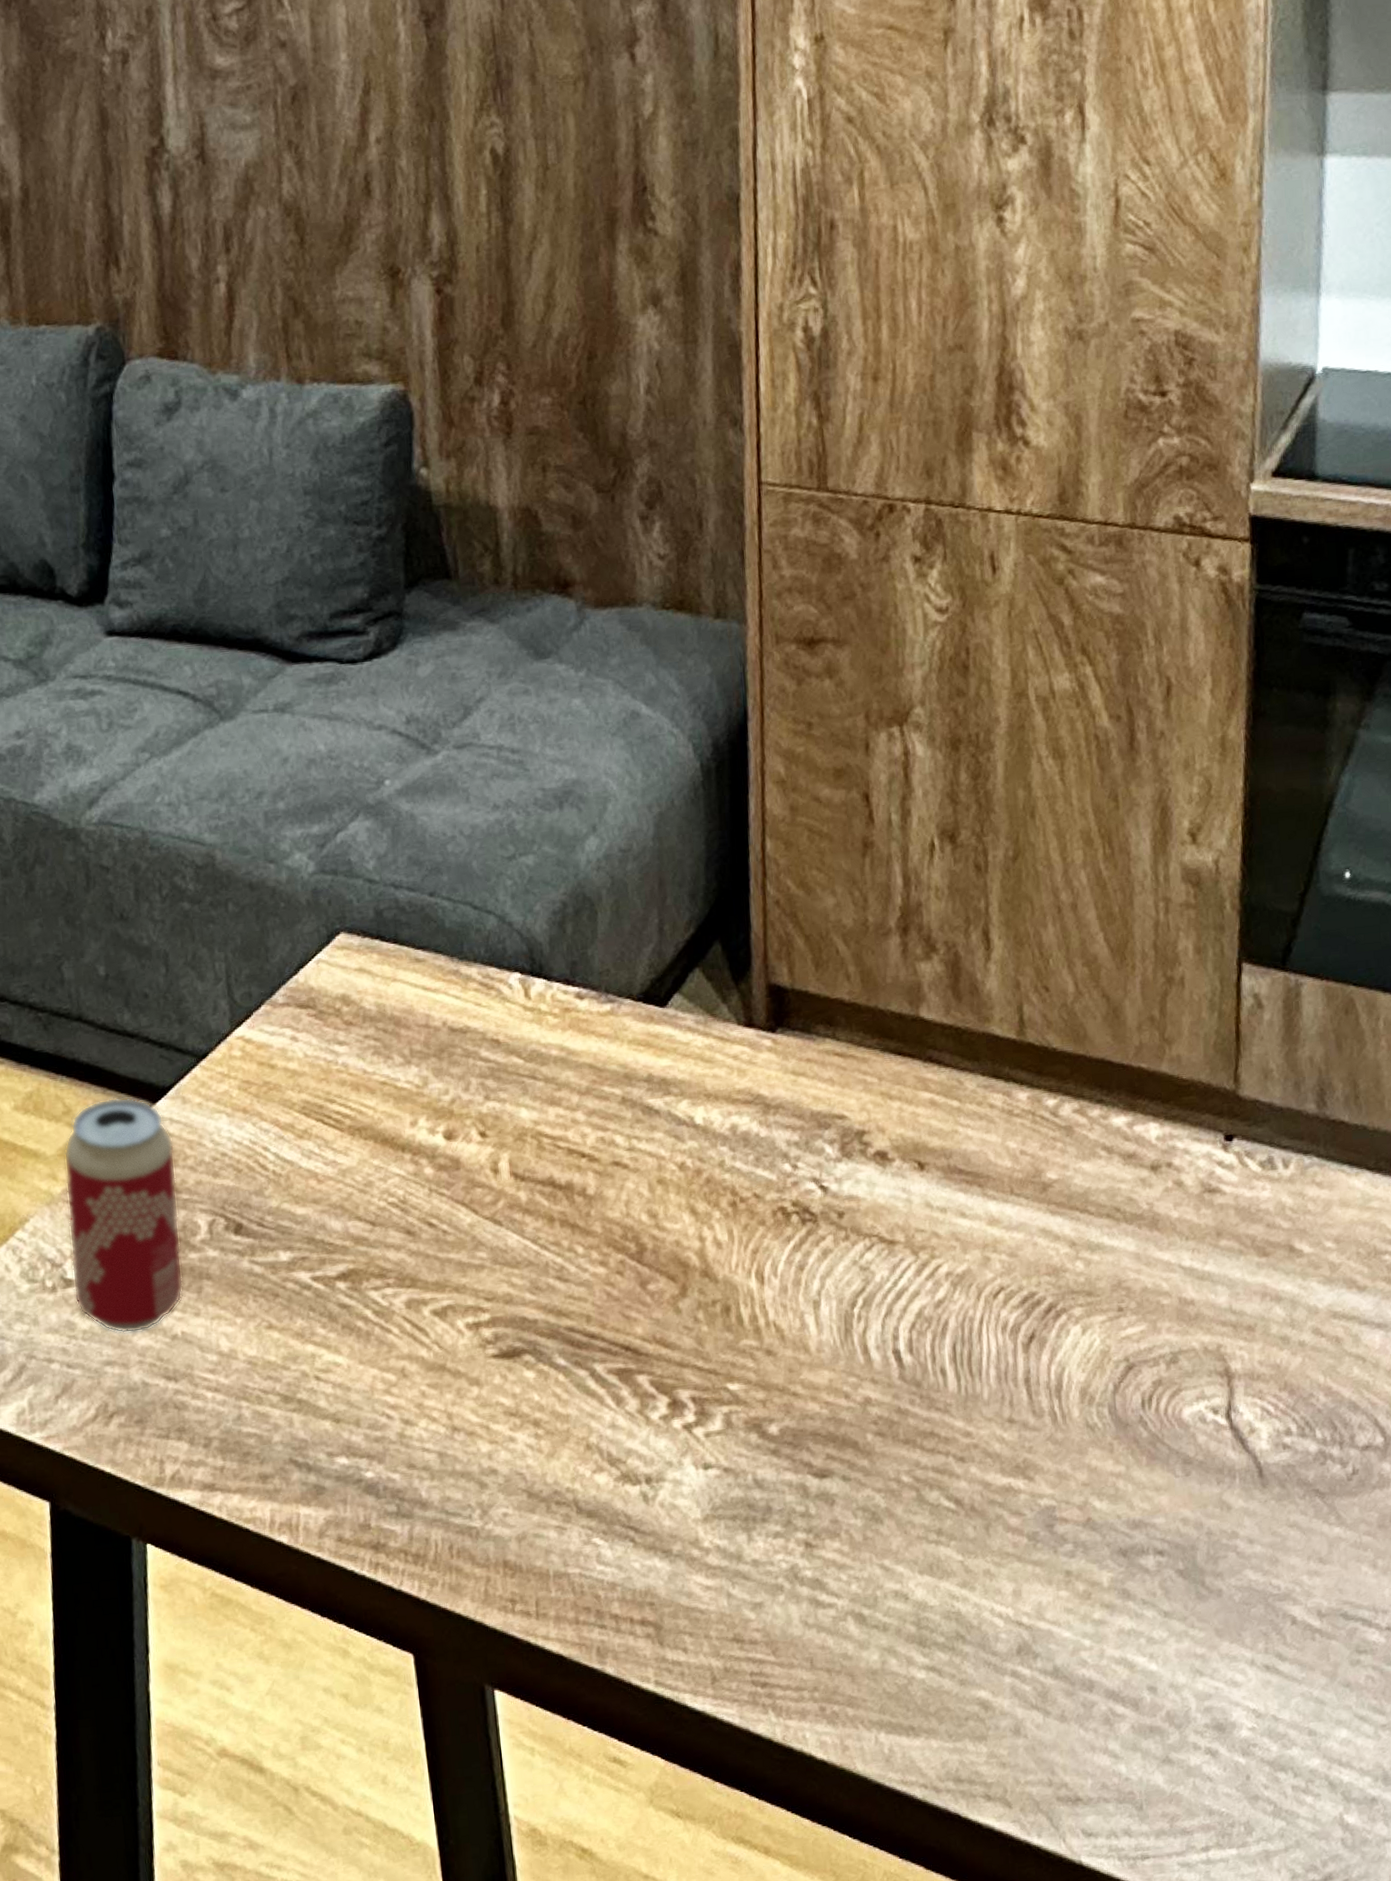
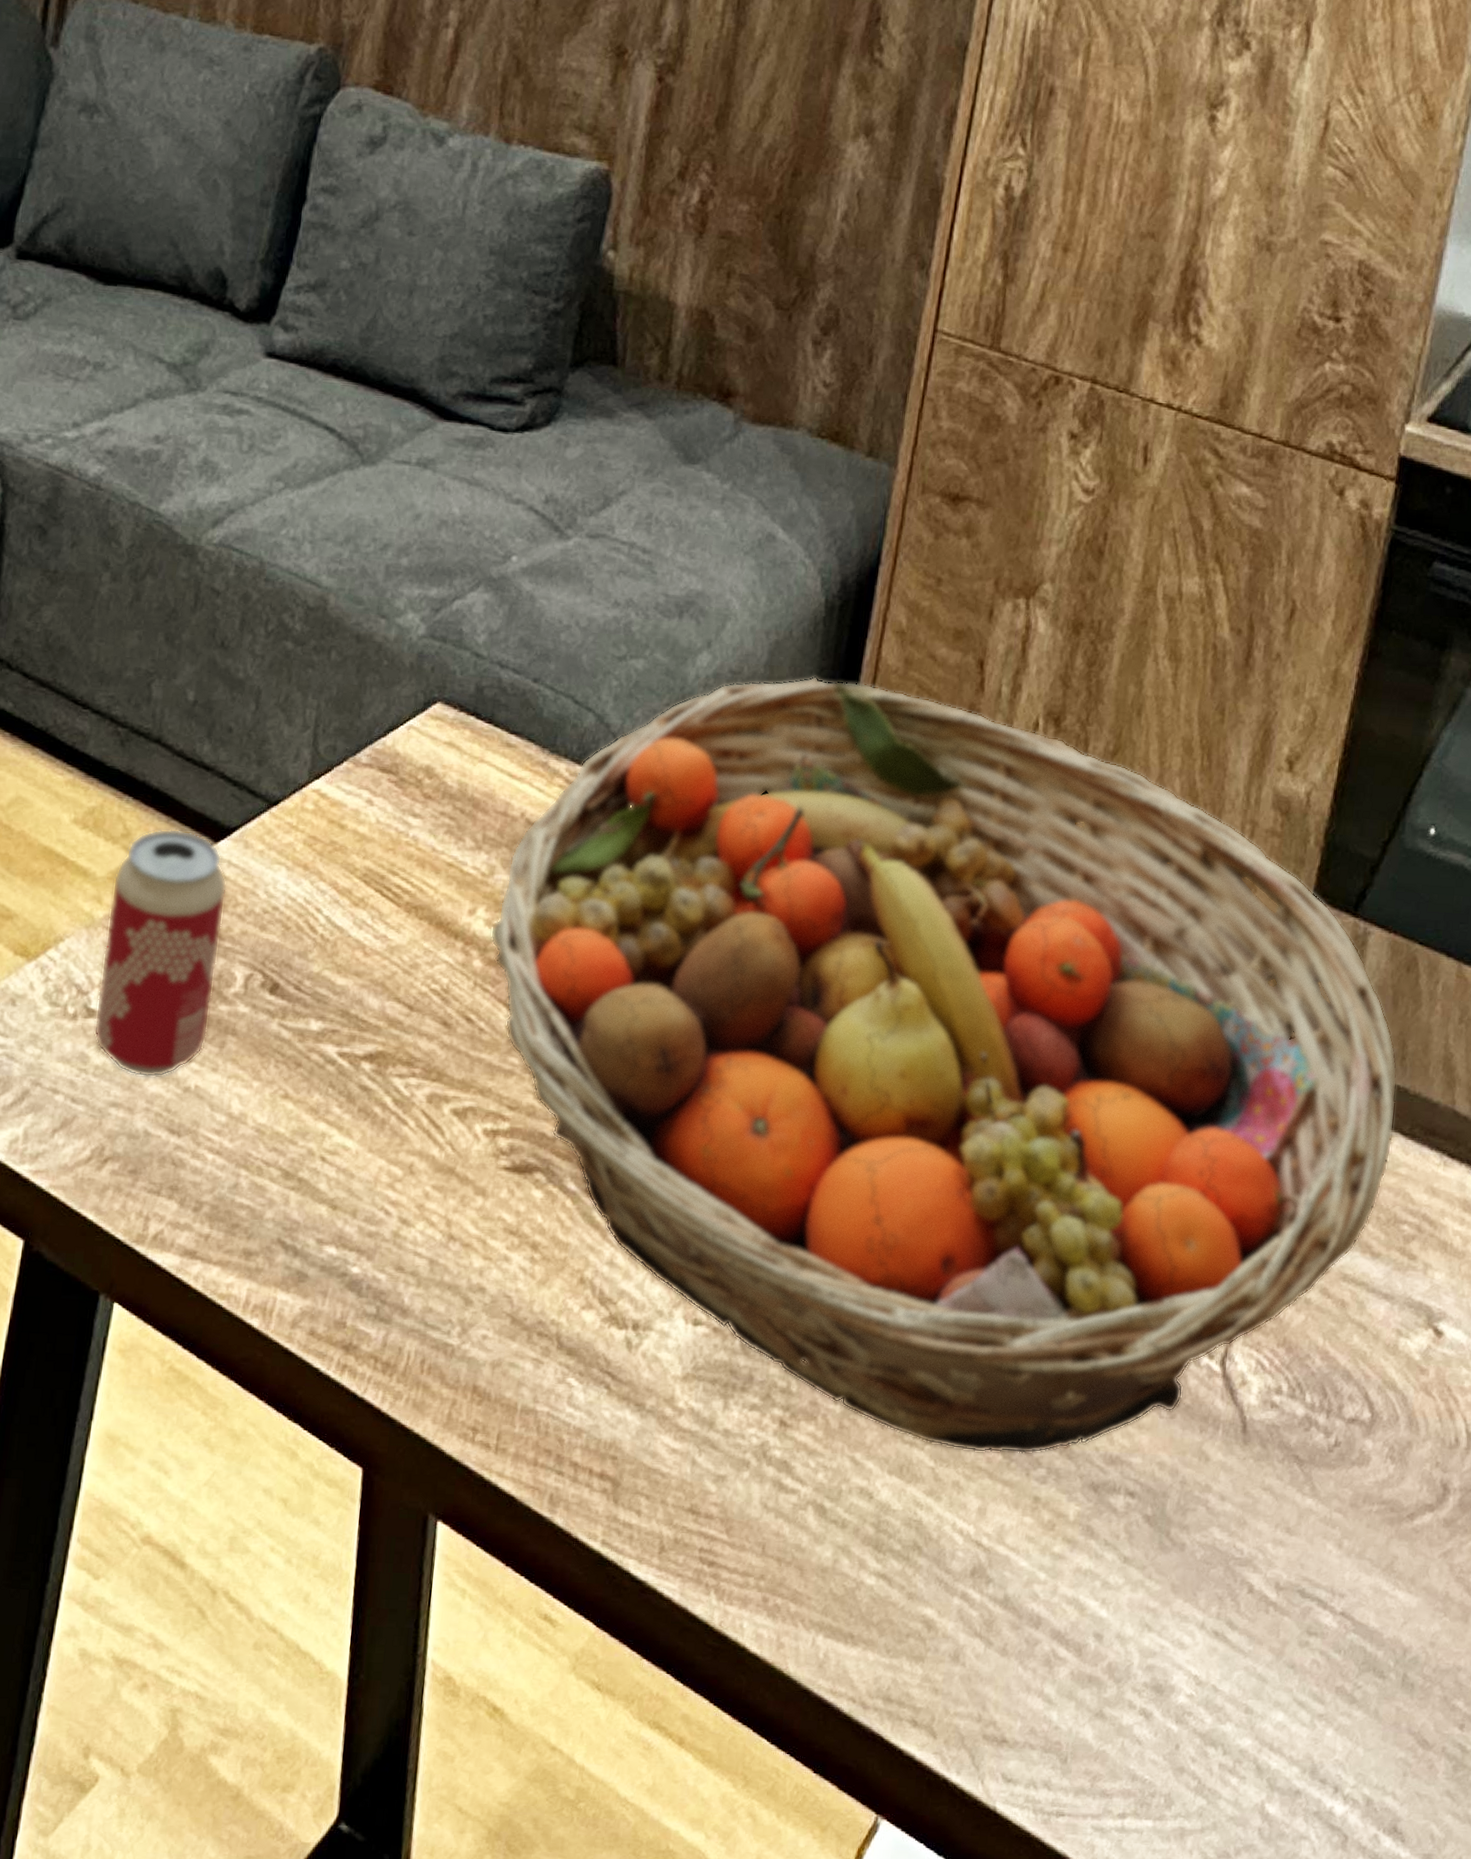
fruit basket: none [435,837,1361,1541] -> present [490,676,1398,1455]

